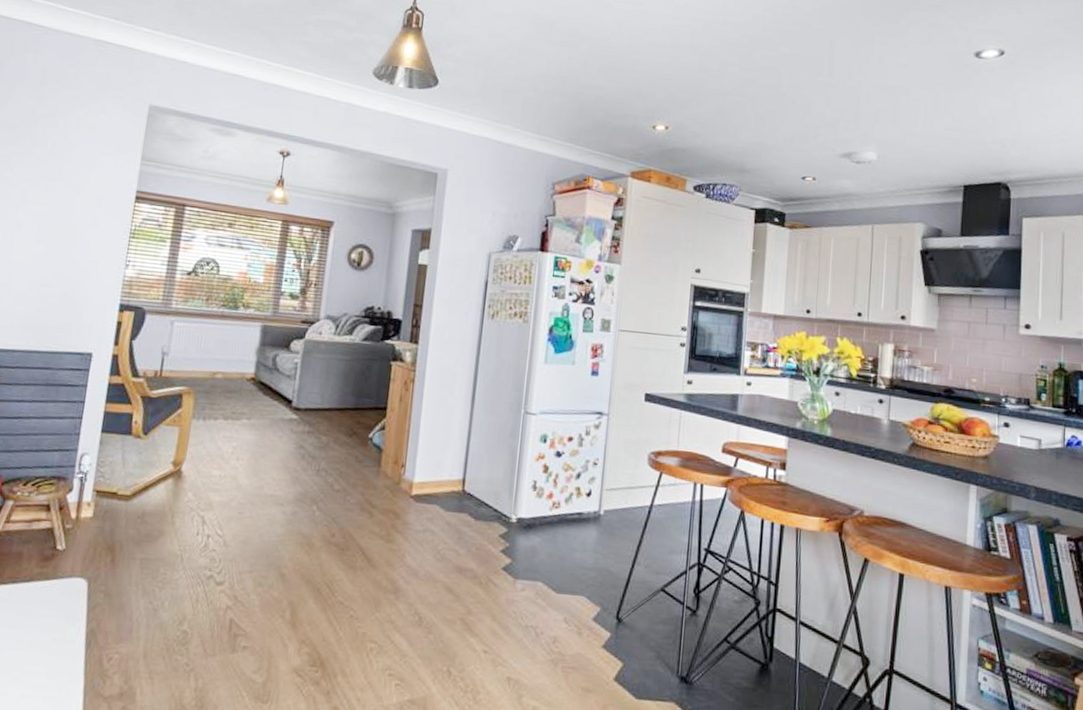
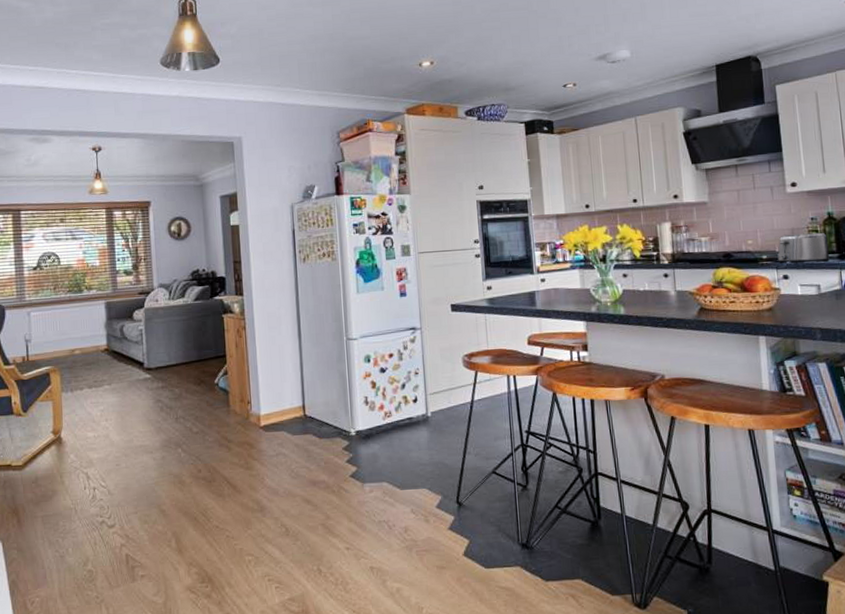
toaster: none [1001,378,1055,417] -> present [777,232,830,265]

